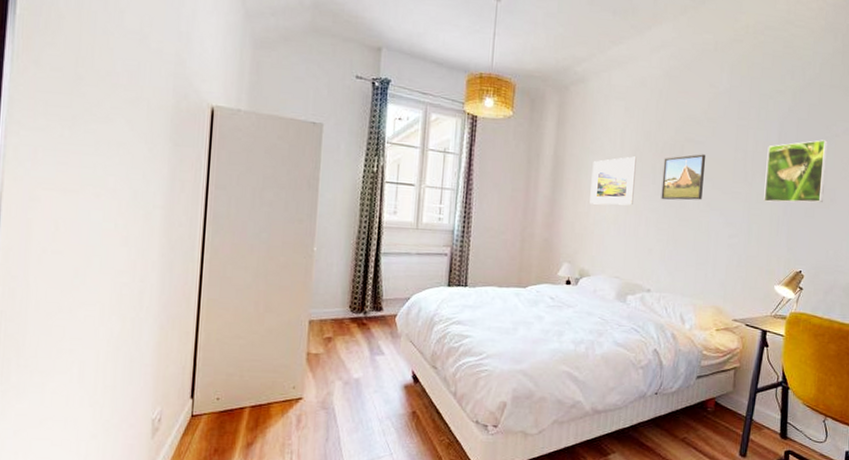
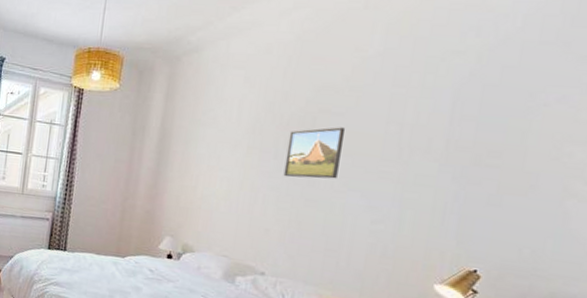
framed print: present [590,156,637,206] -> none [198,129,256,182]
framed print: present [764,140,828,203] -> none [424,110,530,189]

